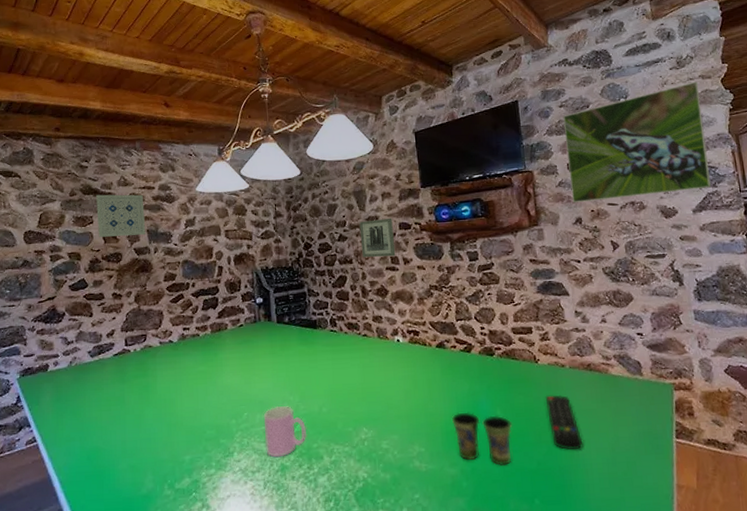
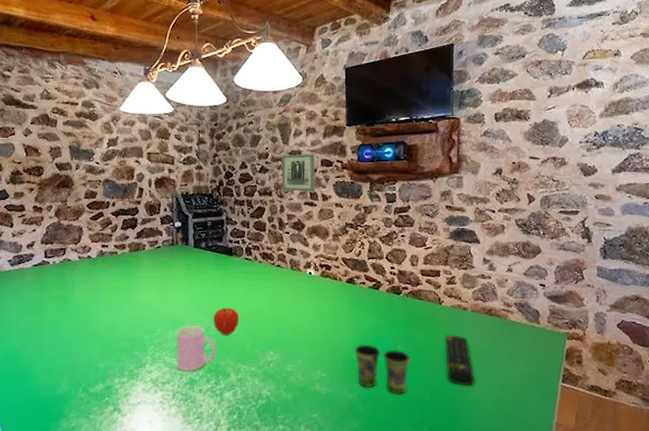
wall art: present [96,194,146,237] -> none [18,106,68,150]
fruit: none [301,384,329,414] -> present [213,307,240,335]
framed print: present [563,81,711,203] -> none [495,39,639,154]

